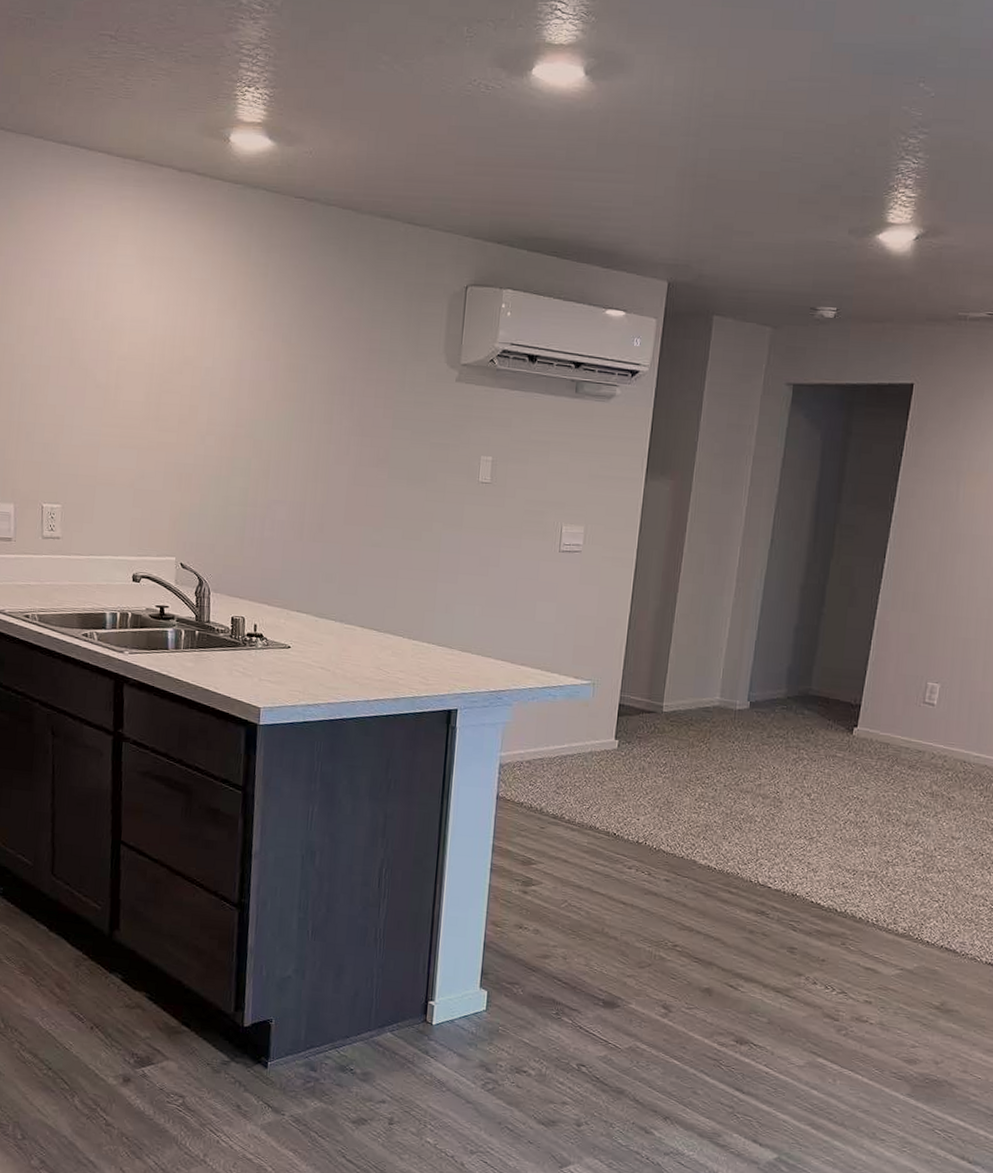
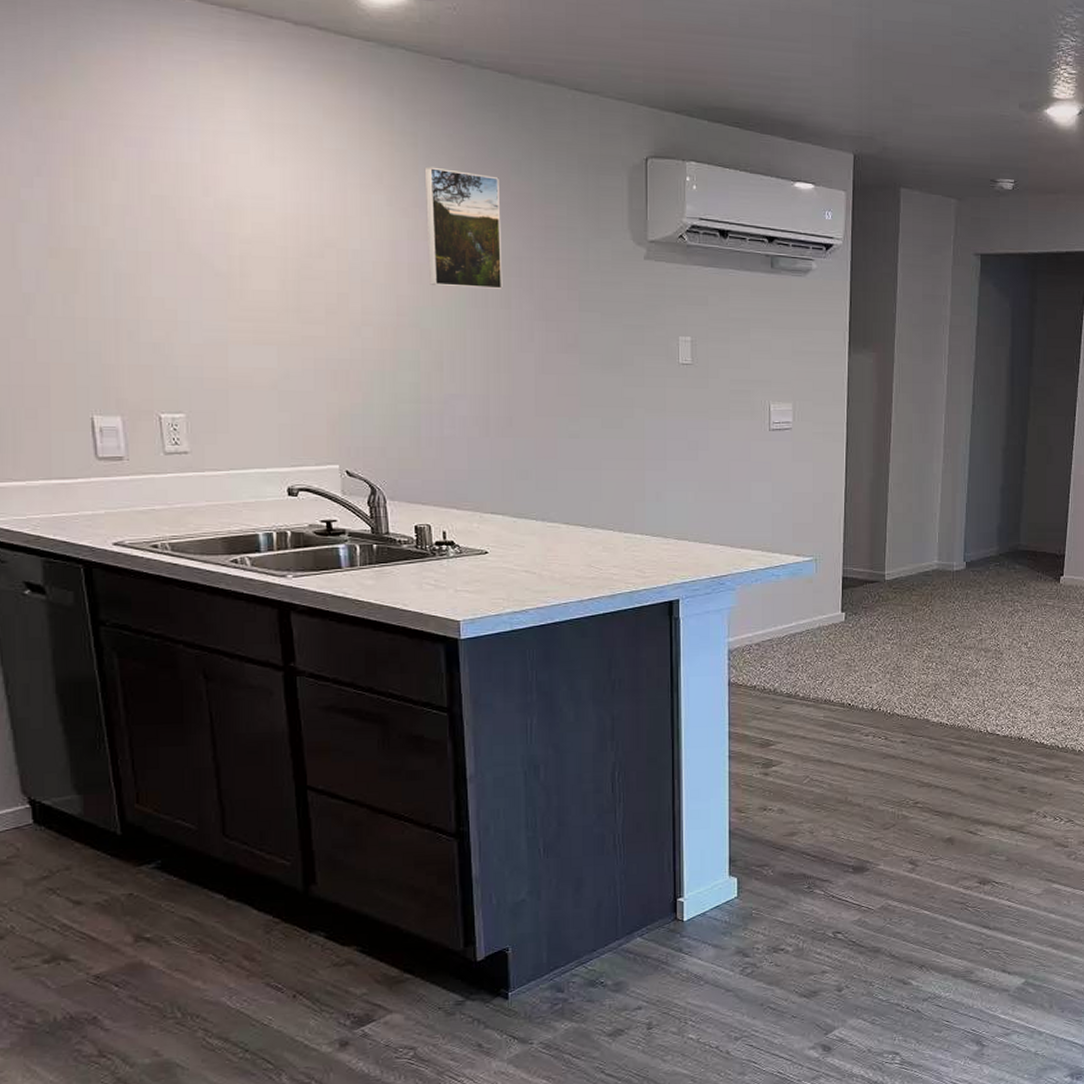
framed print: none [265,294,334,406] -> present [424,166,503,289]

